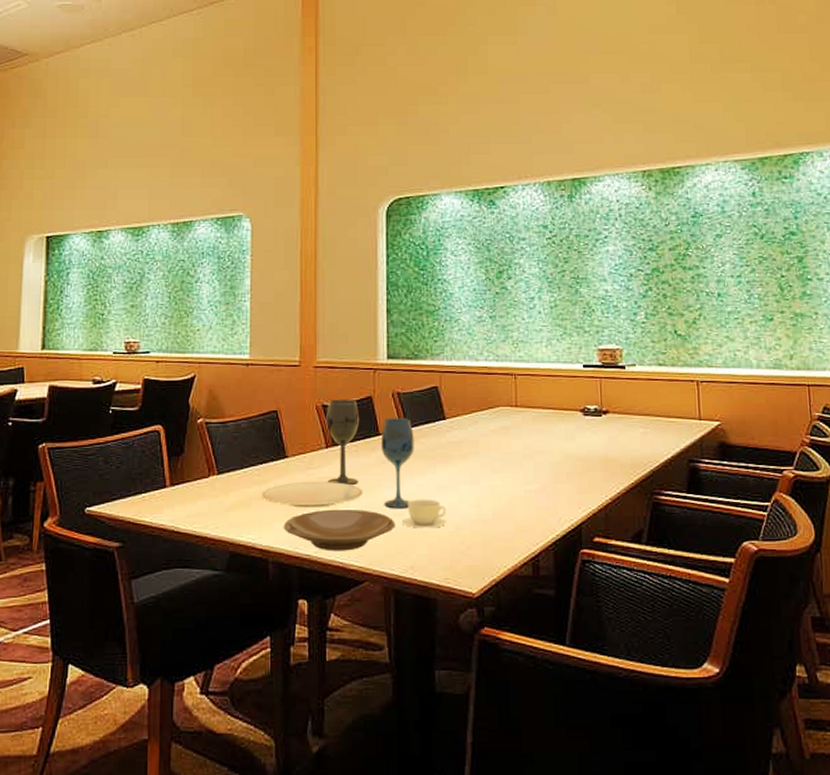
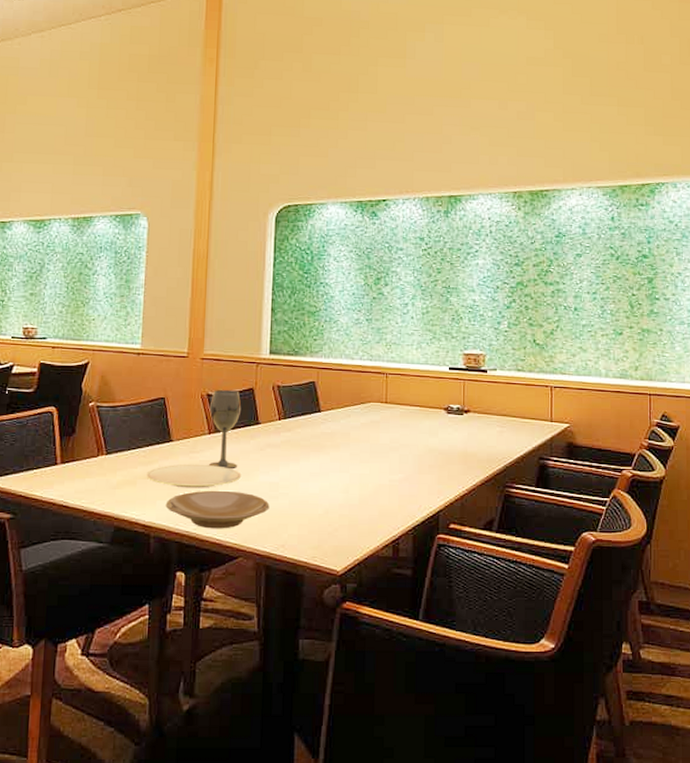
wineglass: present [381,418,414,508] -> none [259,409,291,491]
teacup: present [402,499,446,529] -> none [276,484,316,511]

